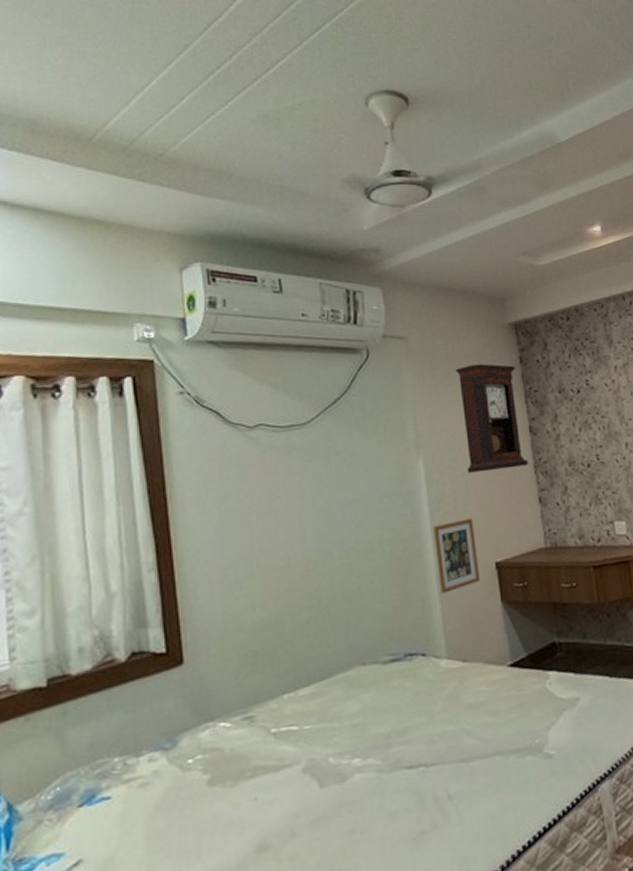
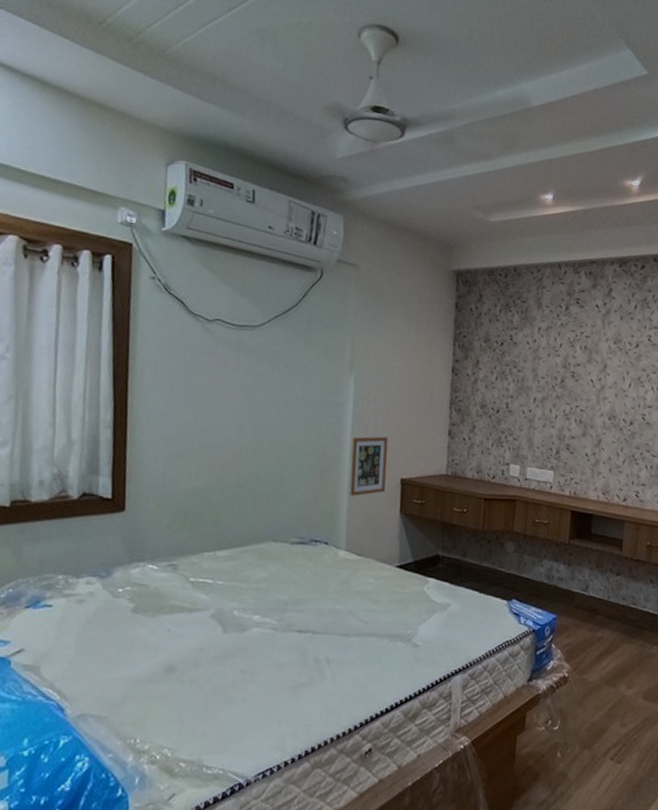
pendulum clock: present [455,364,529,473] -> none [391,301,450,401]

